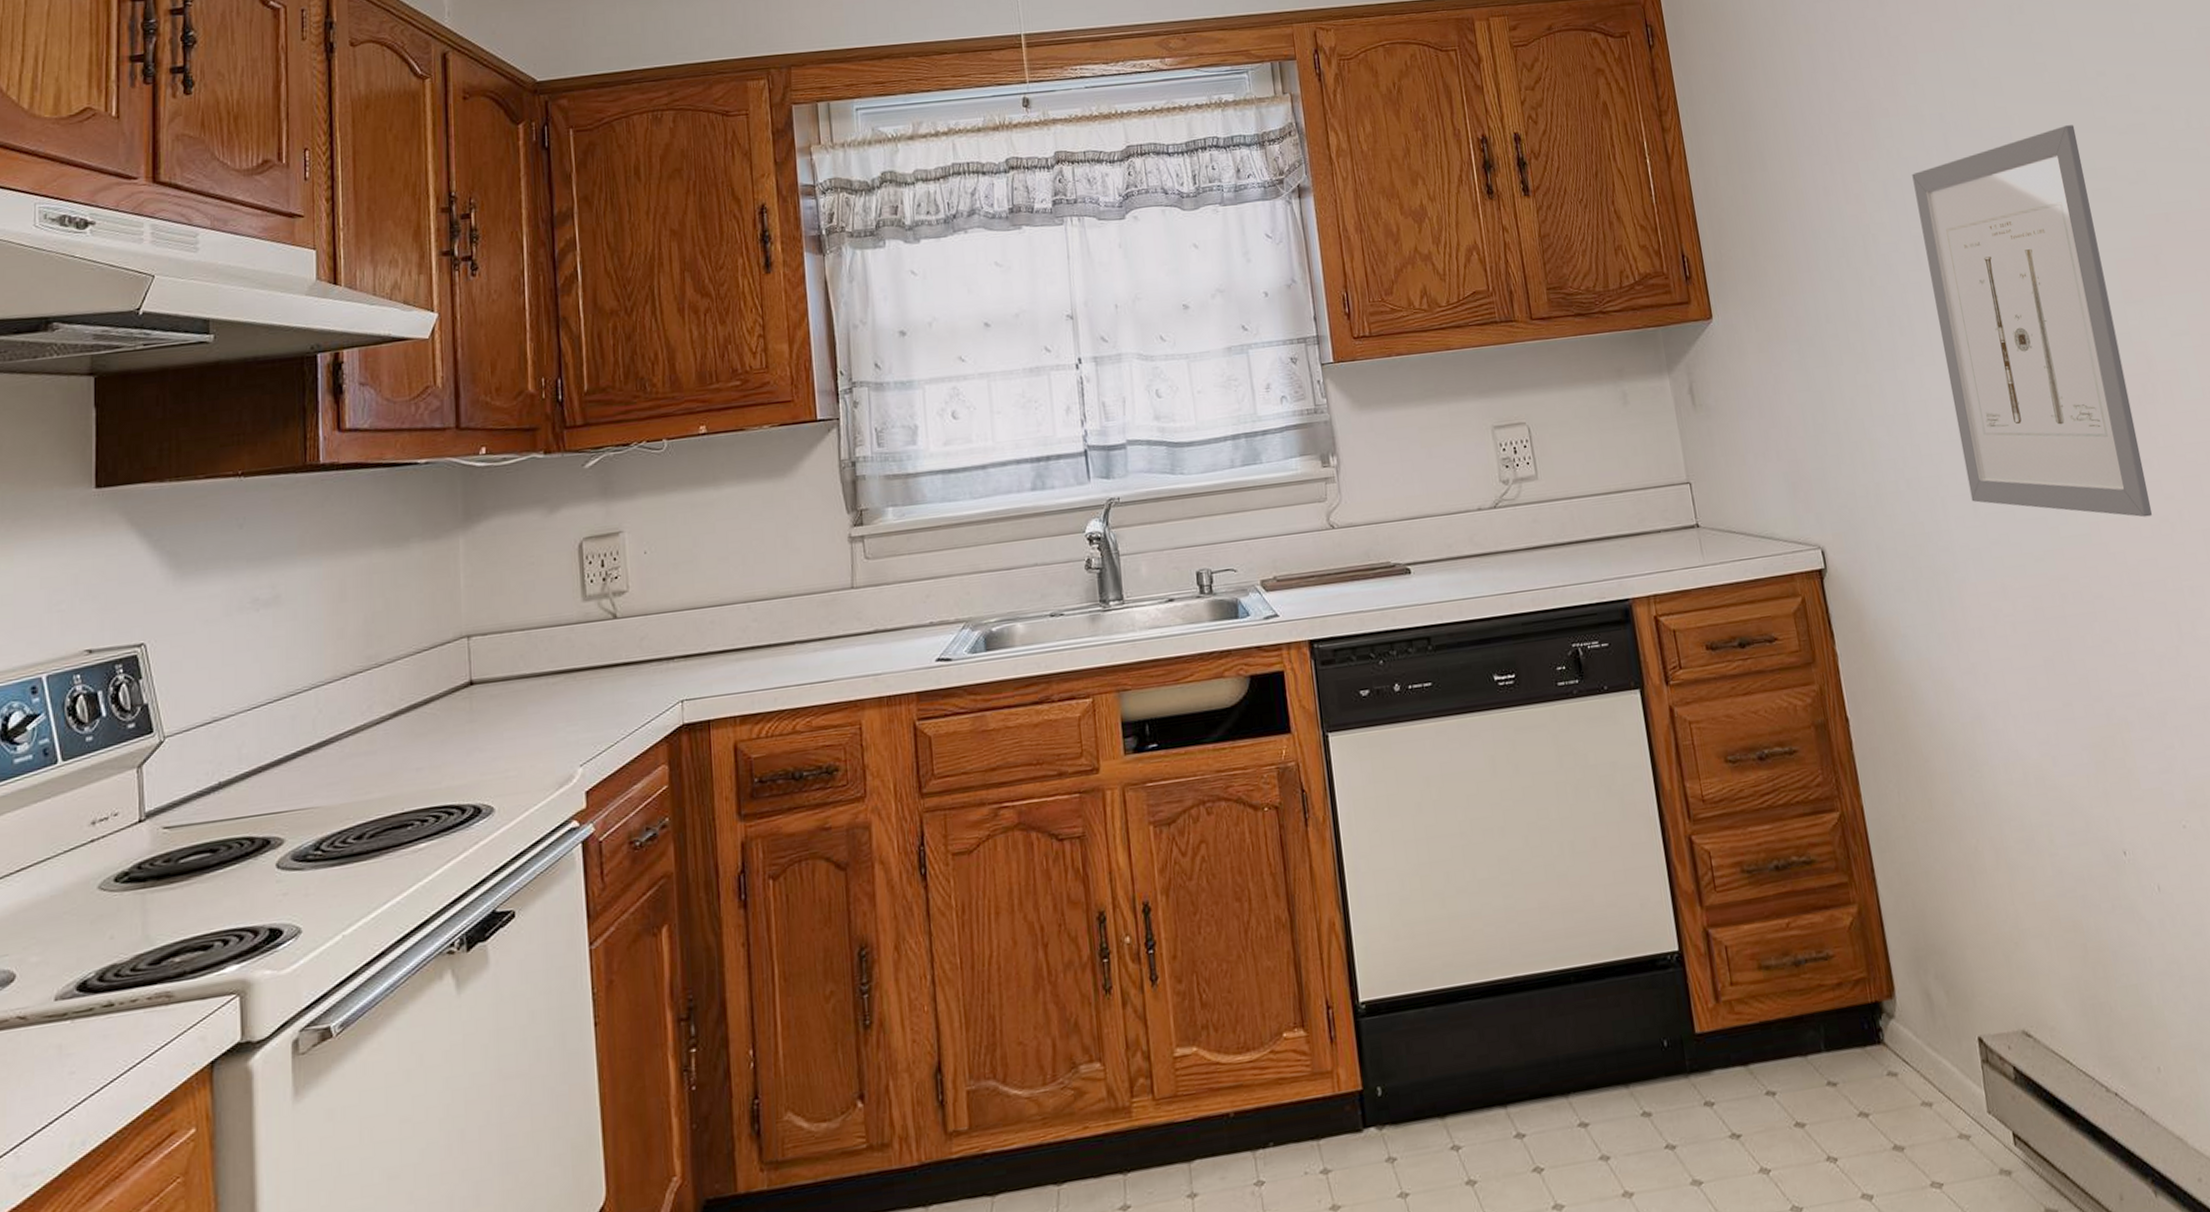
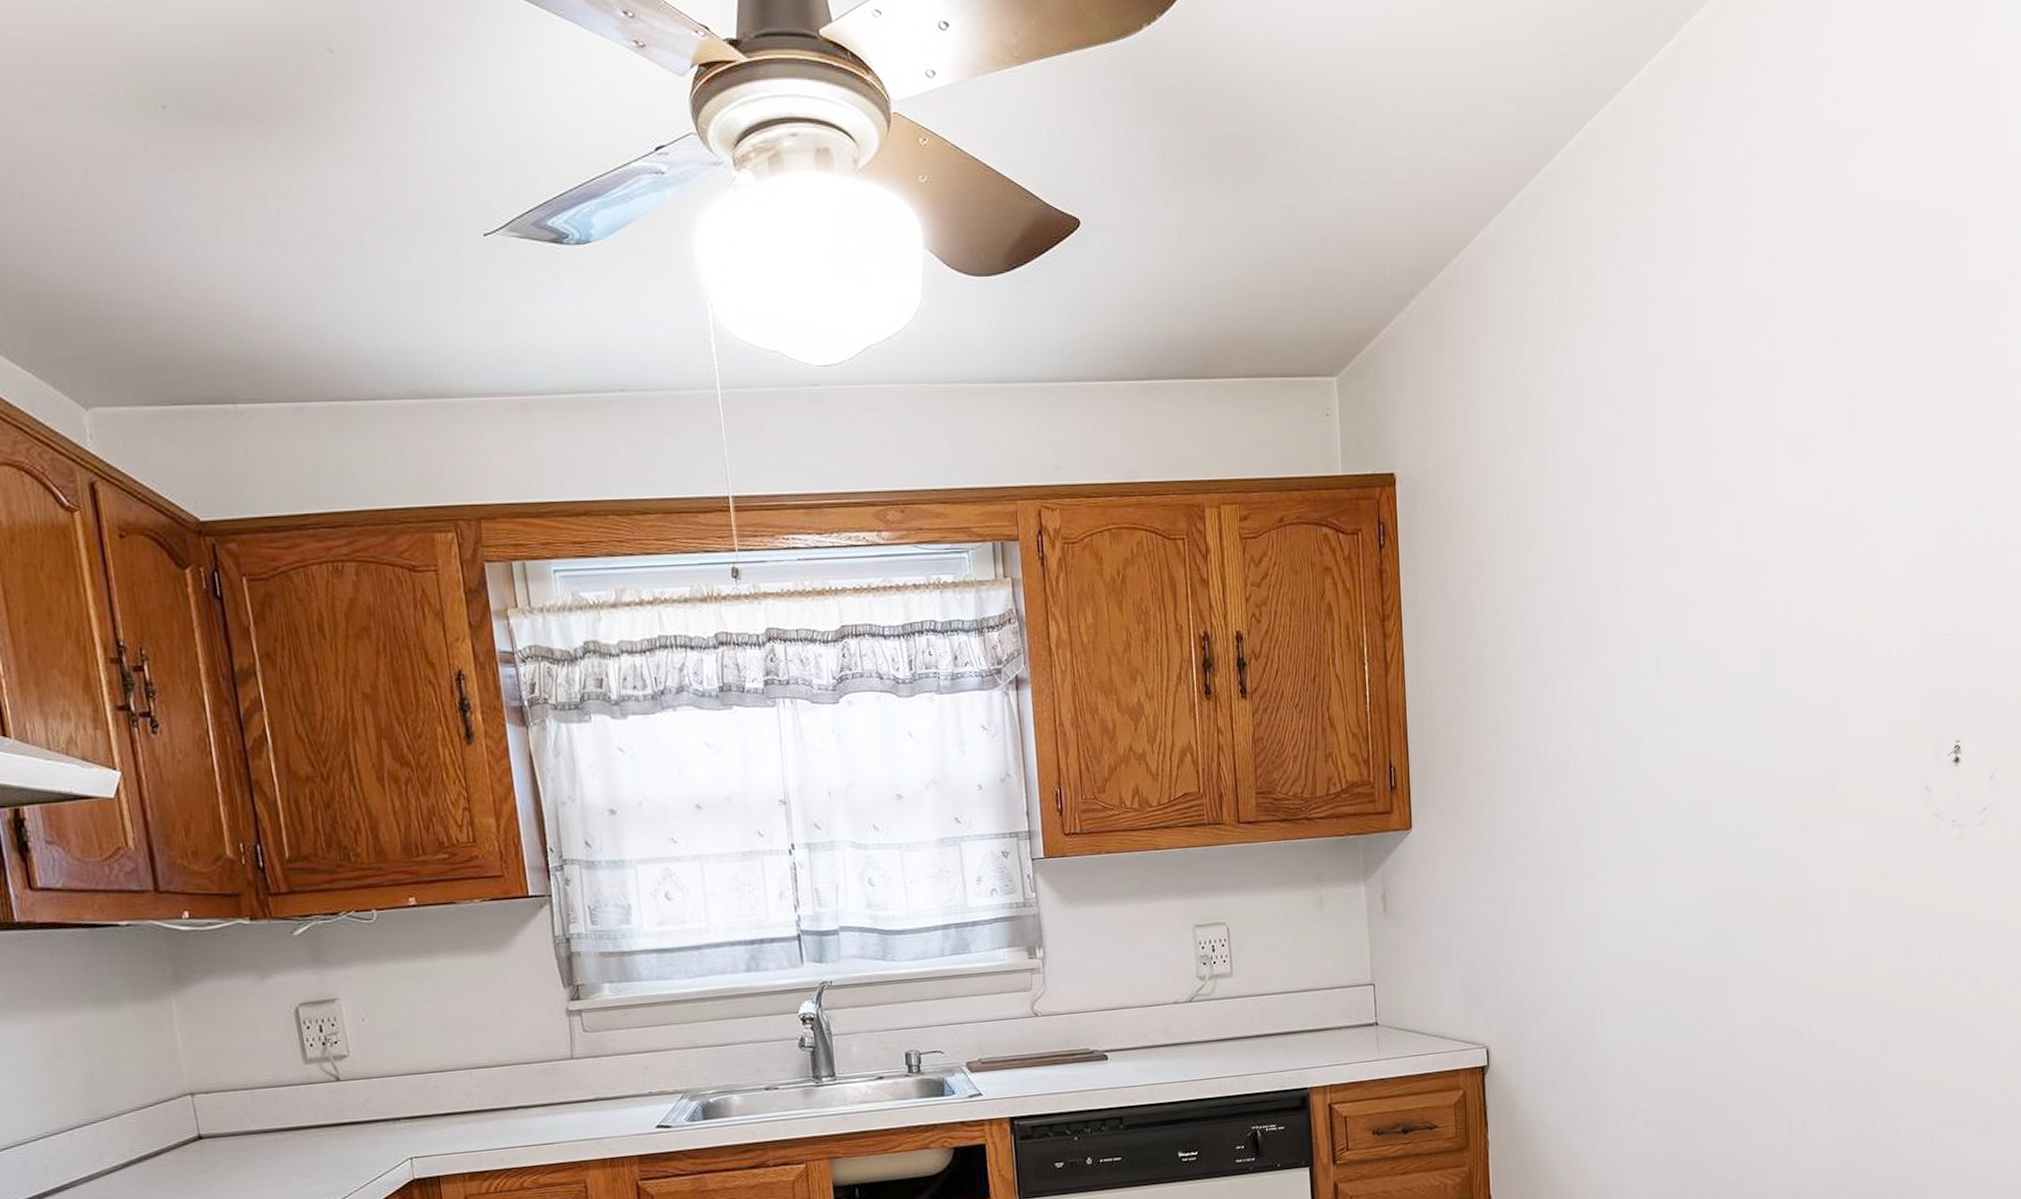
wall art: present [1912,125,2152,518] -> none [1619,650,1786,1028]

